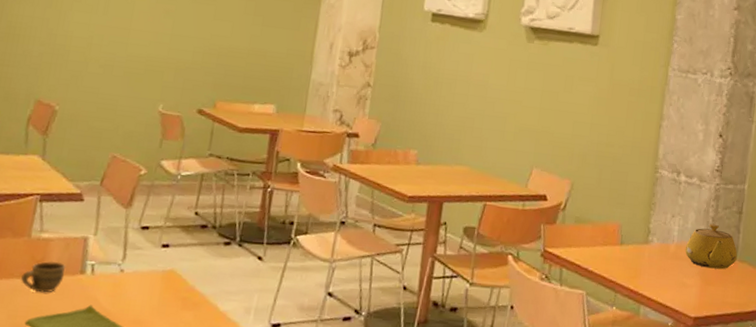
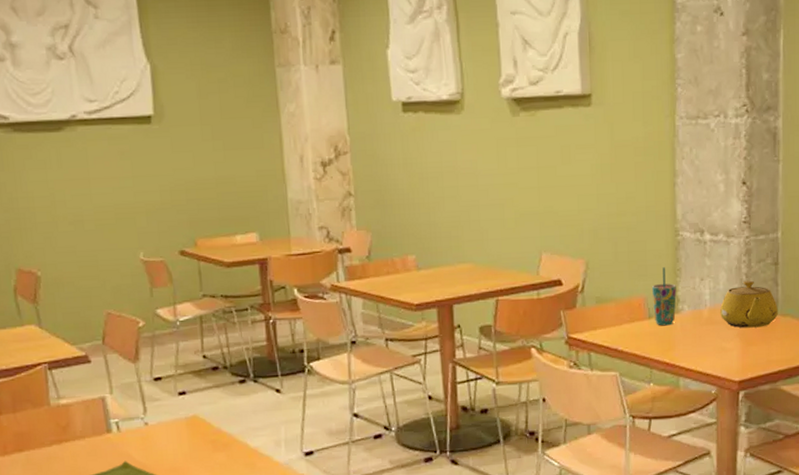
cup: present [20,261,66,293] -> none [52,424,93,457]
cup: none [625,199,649,255] -> present [651,267,677,326]

